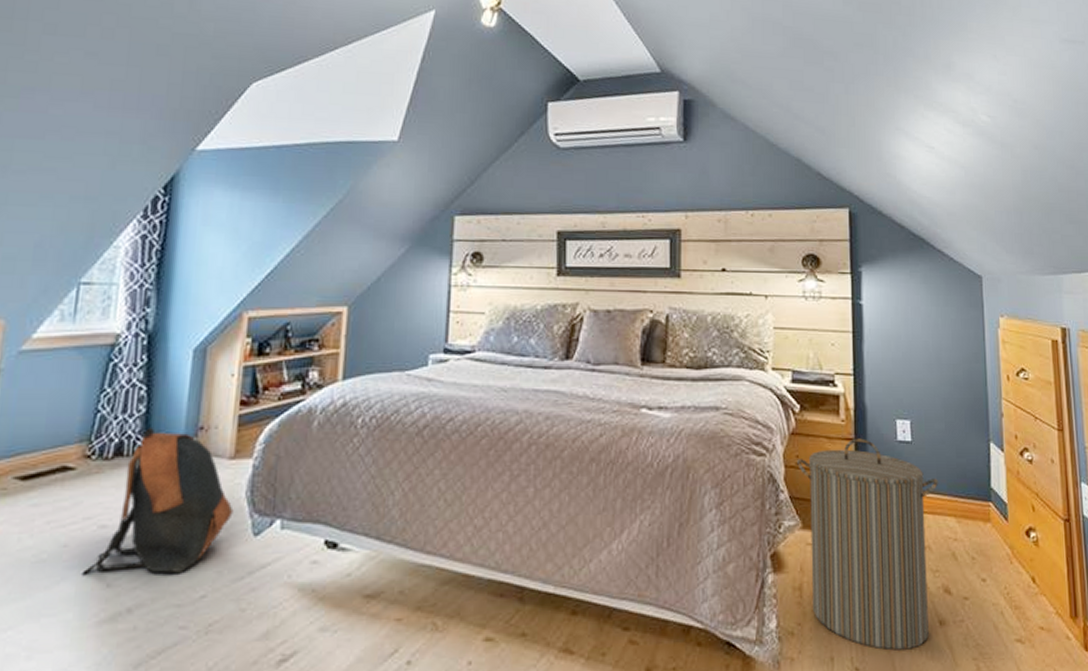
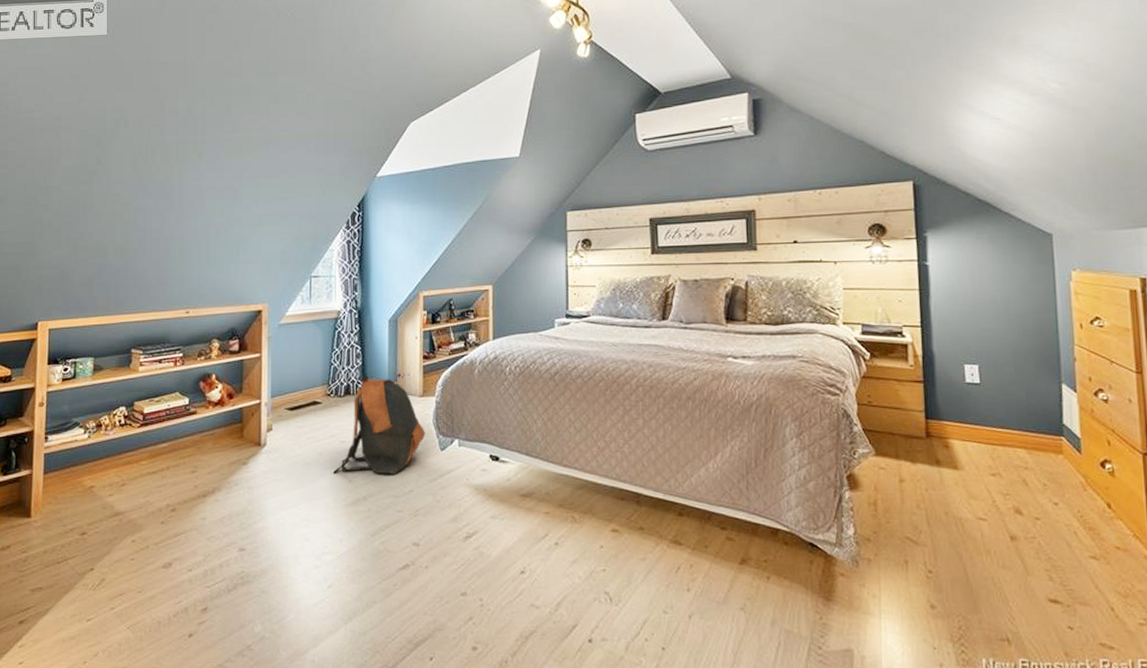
laundry hamper: present [797,438,939,651] -> none [869,381,1009,559]

